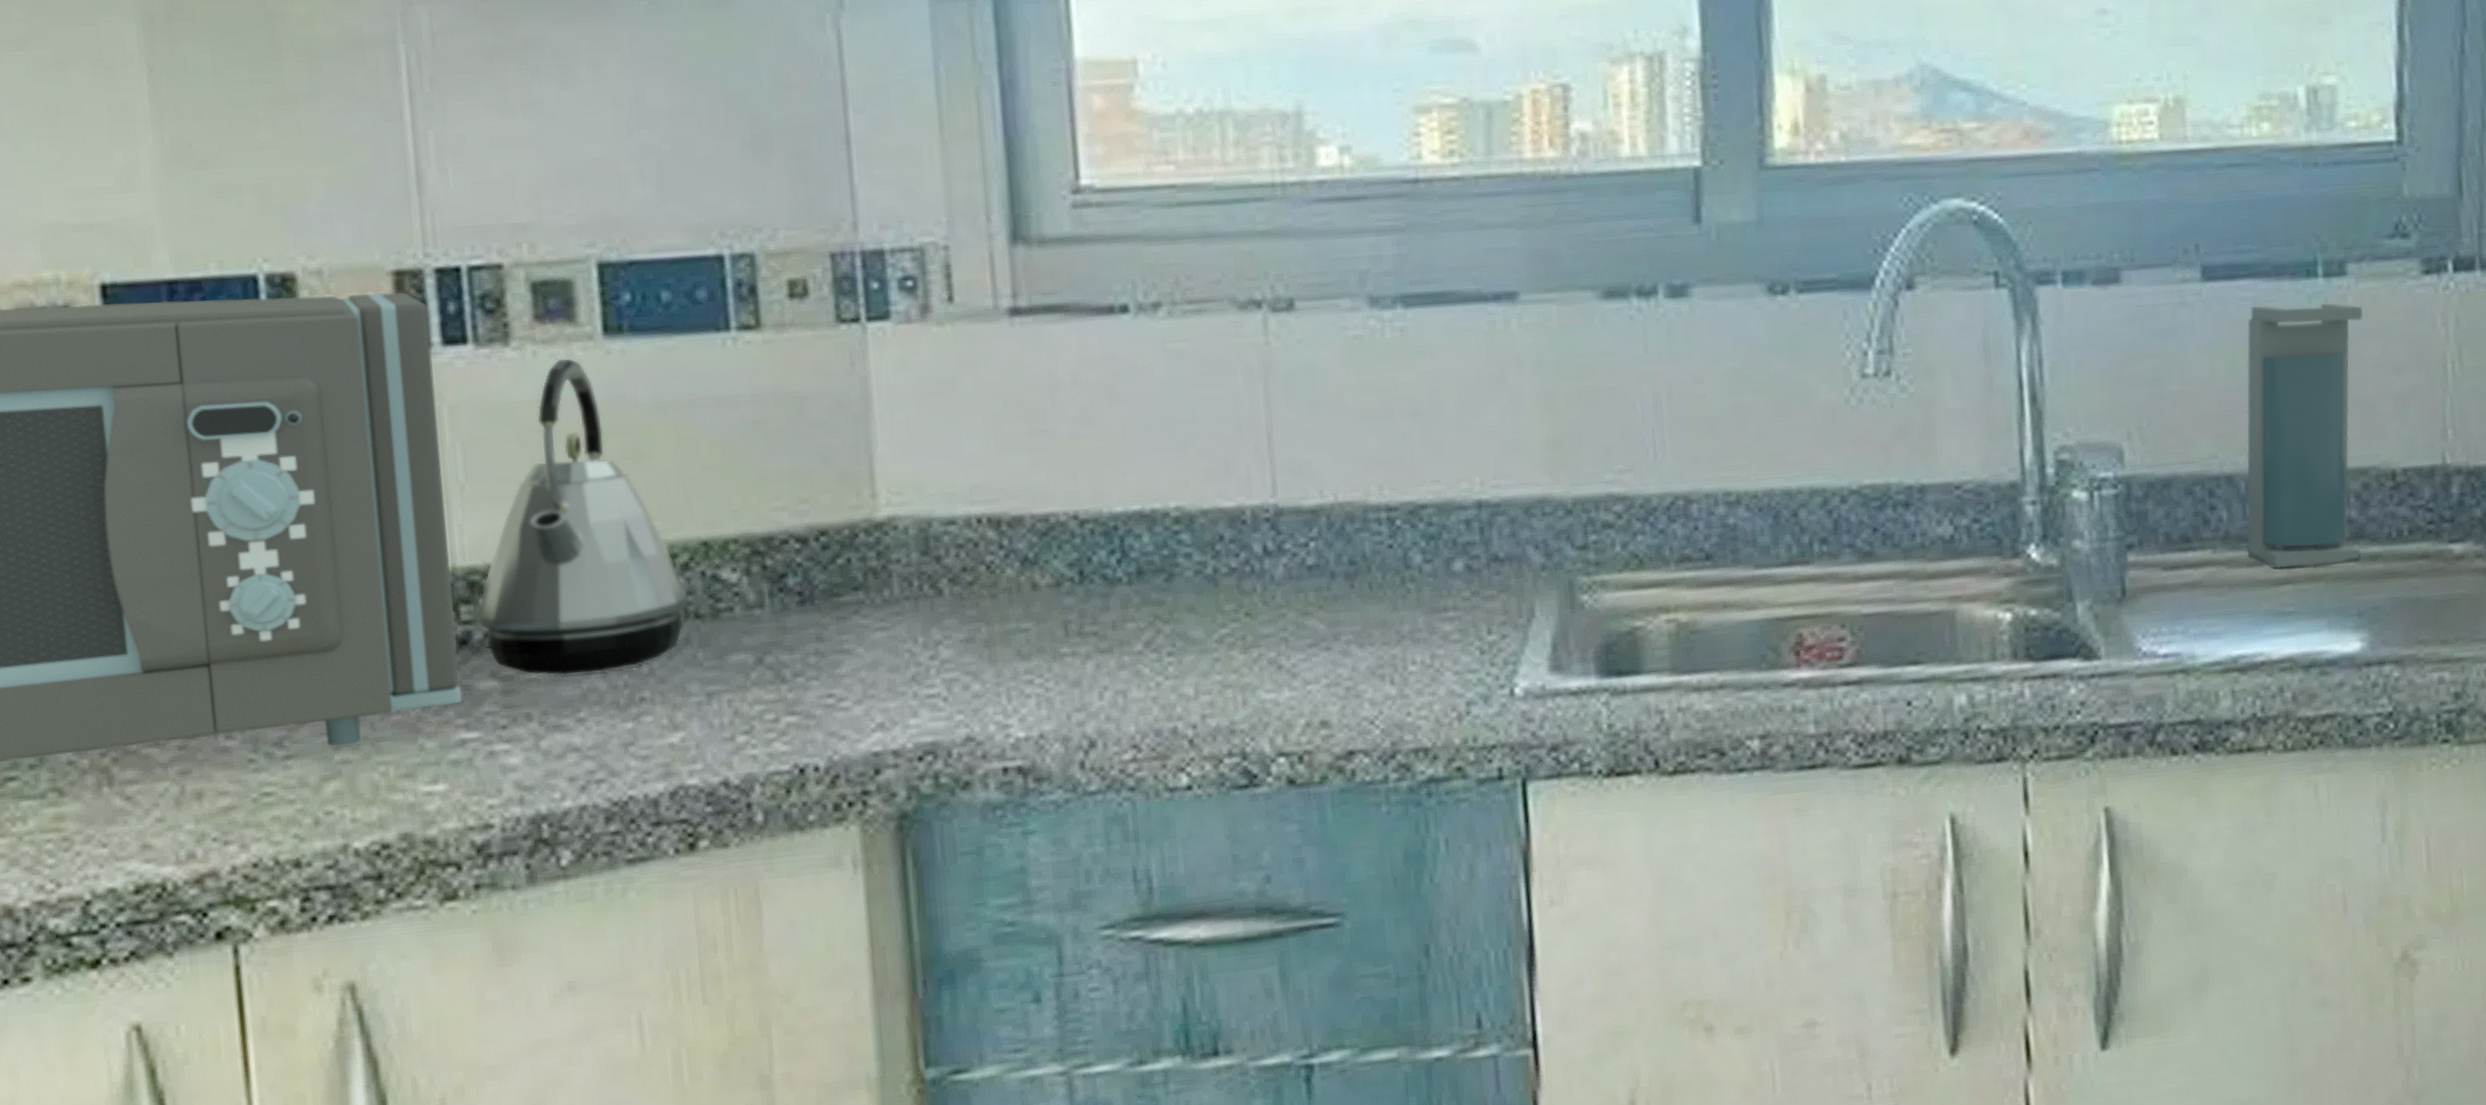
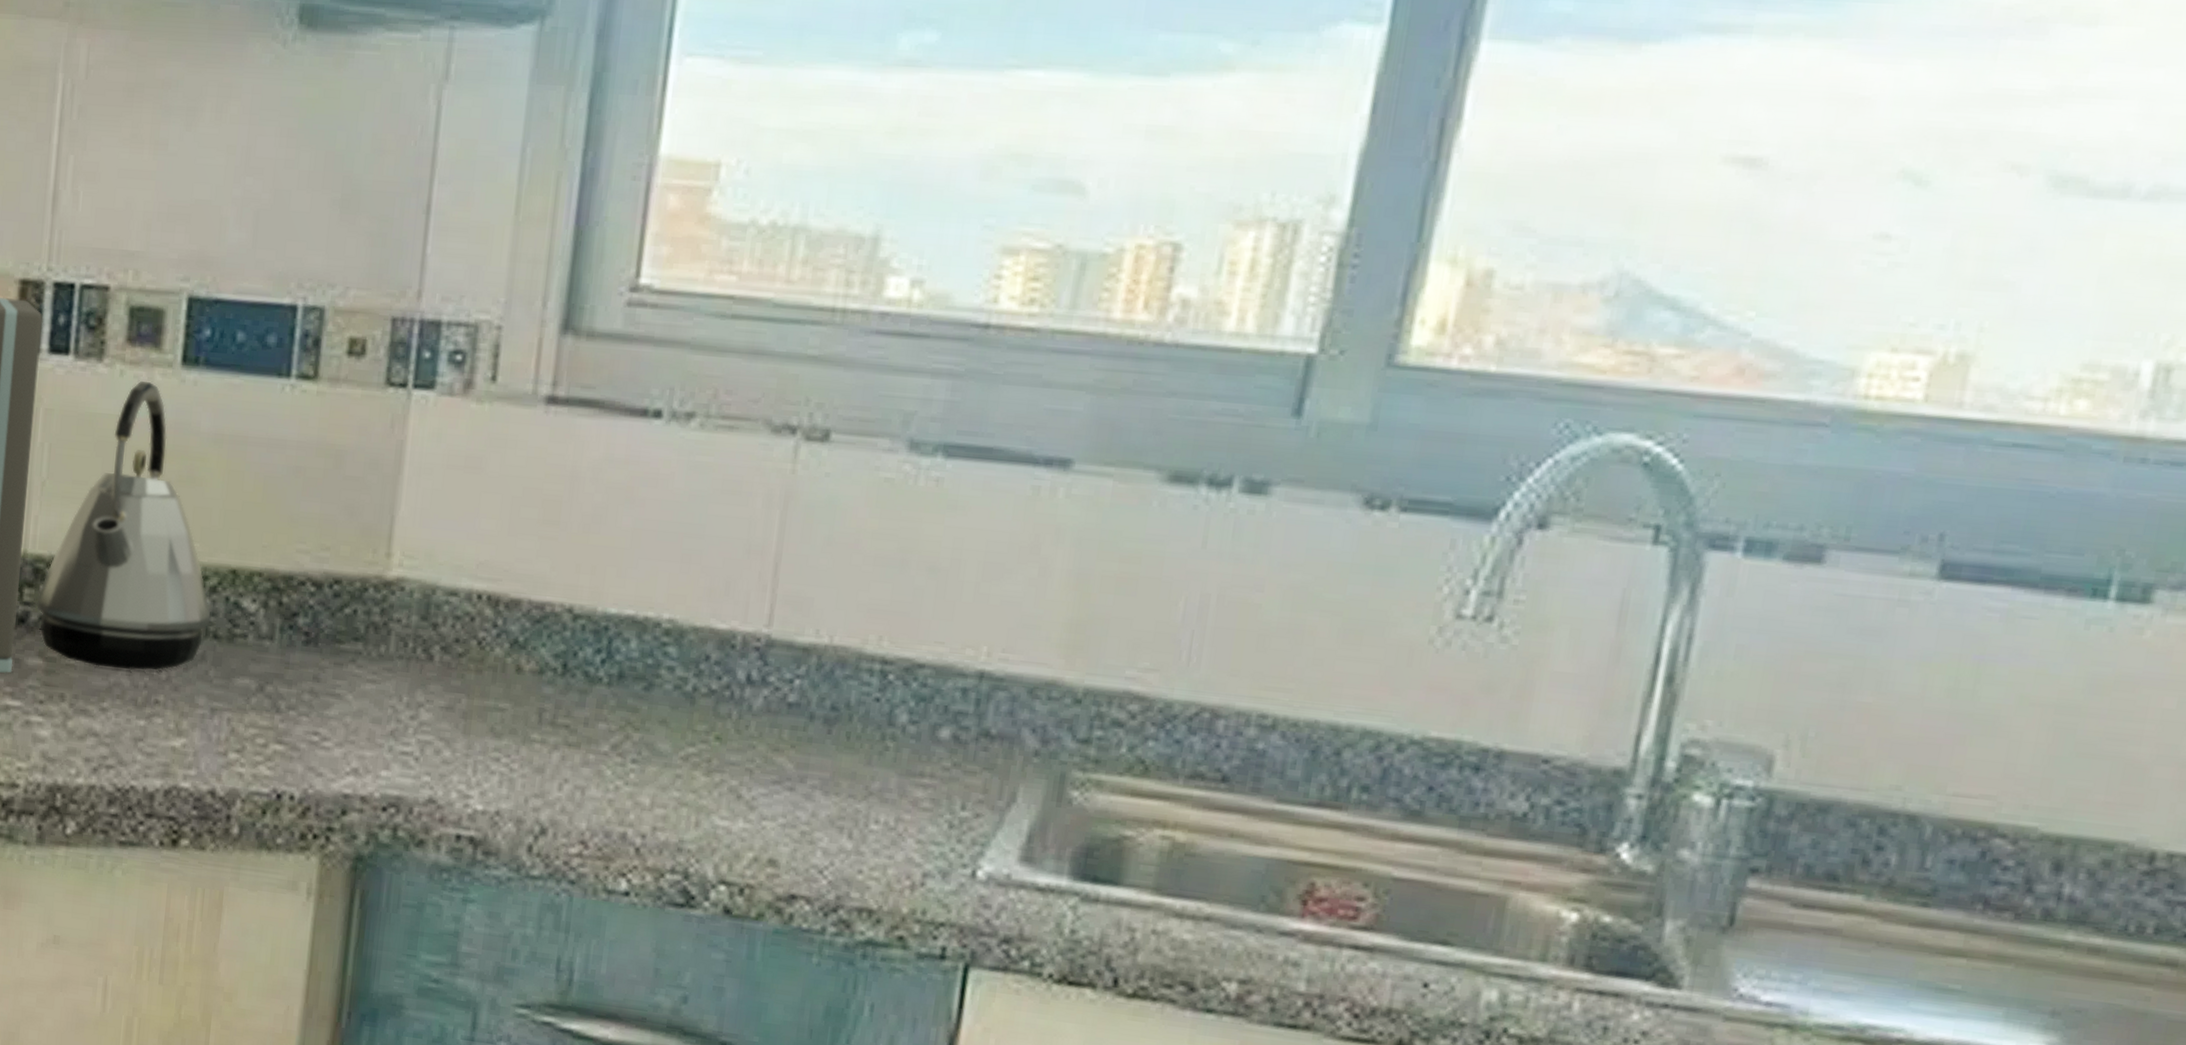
soap dispenser: present [2246,303,2363,568] -> none [1912,620,2163,951]

